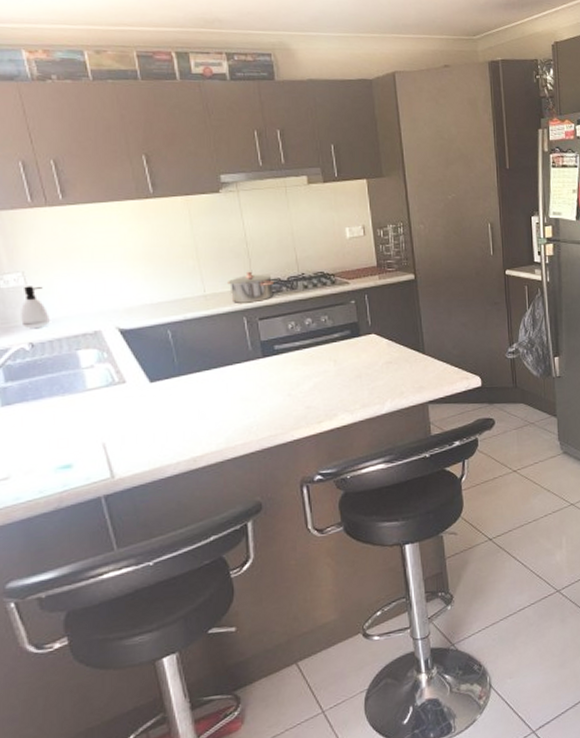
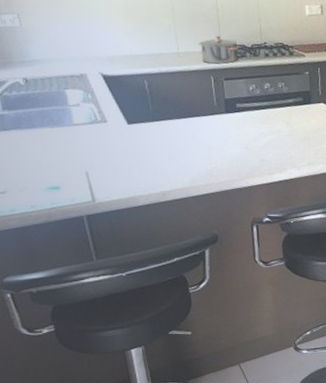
soap dispenser: present [21,286,50,329] -> none [16,27,42,67]

